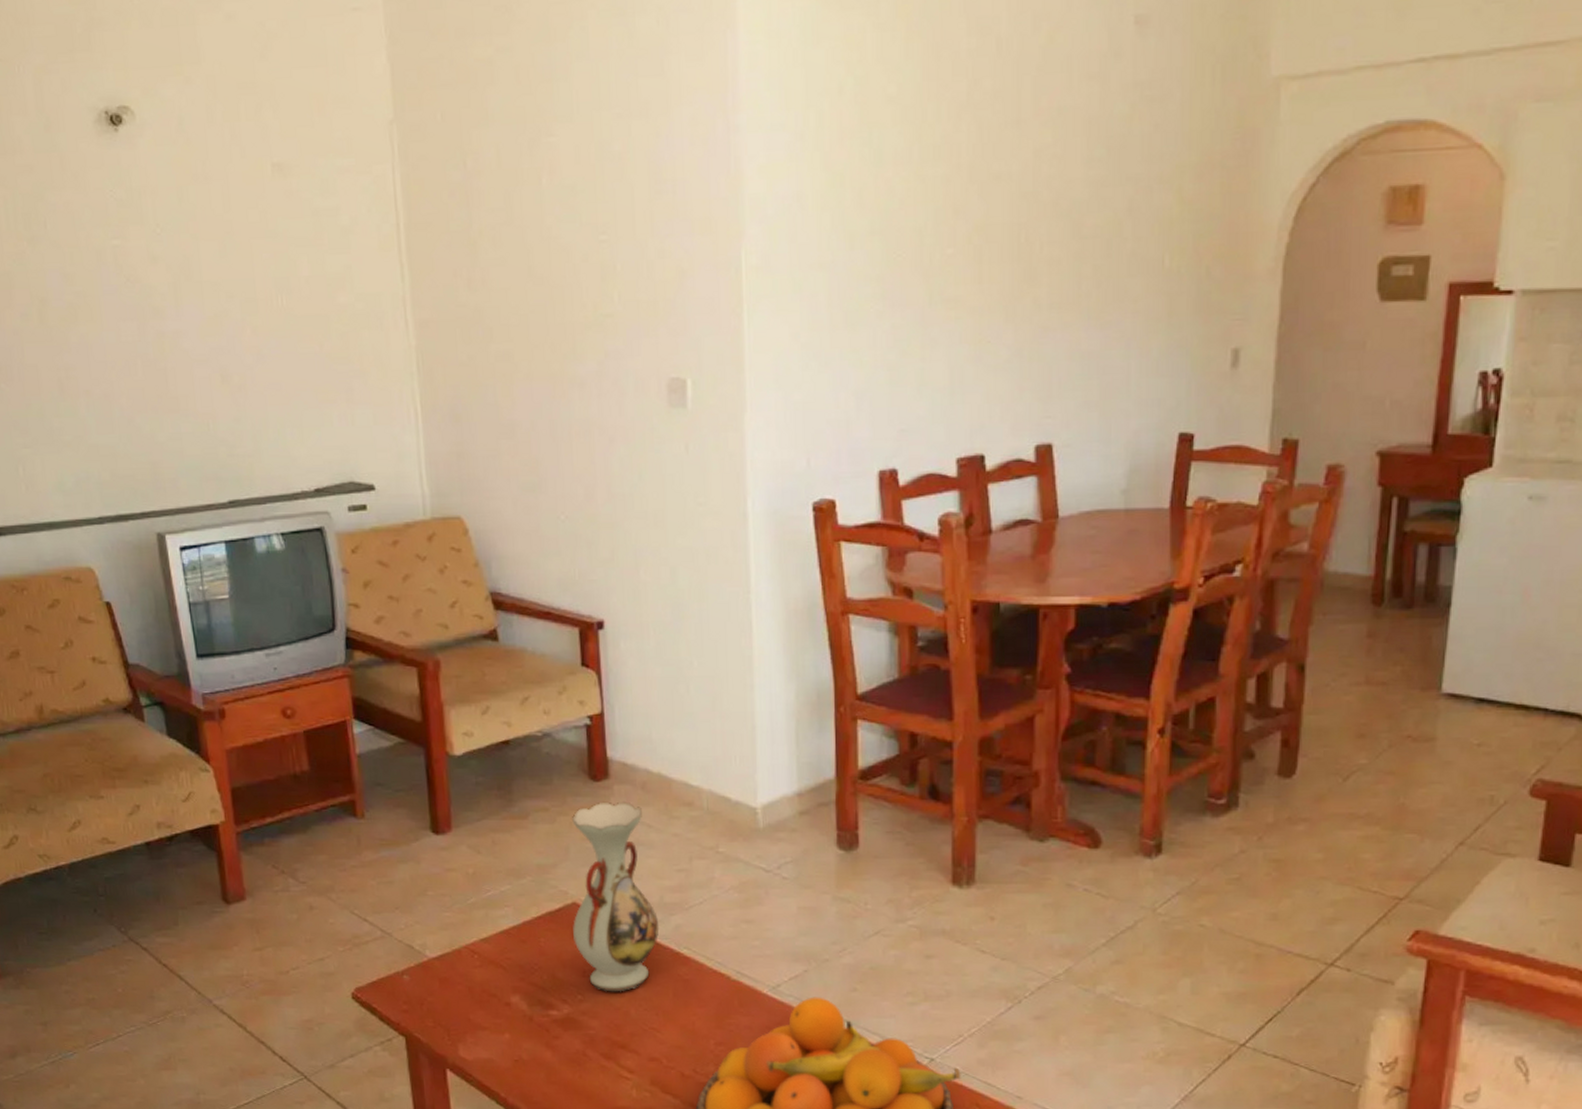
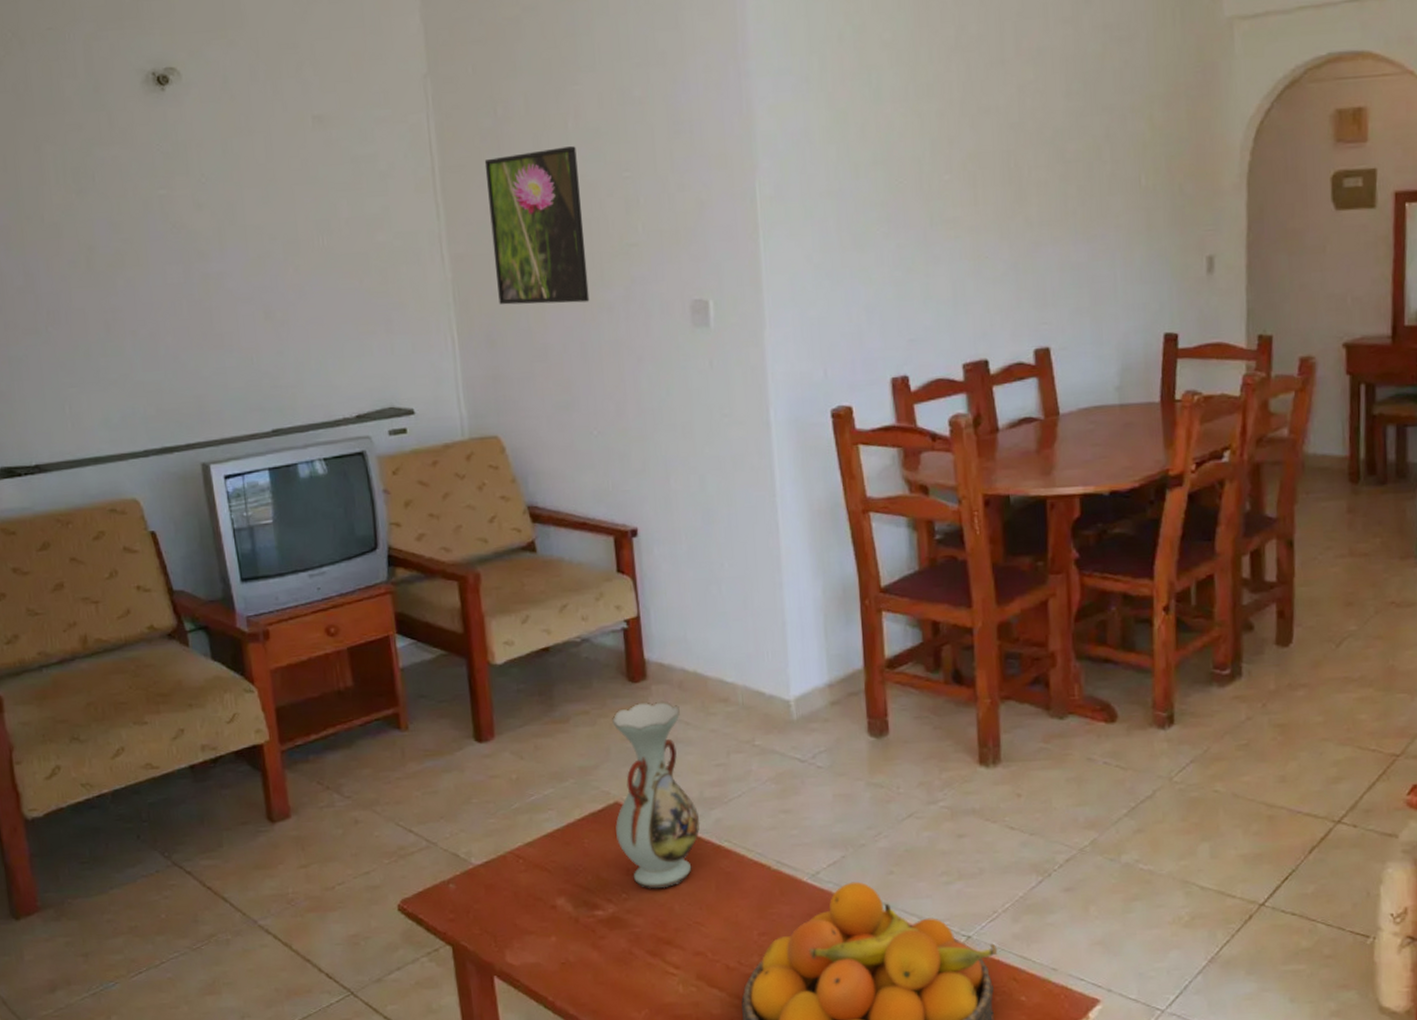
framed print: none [452,205,560,377] -> present [484,146,590,305]

